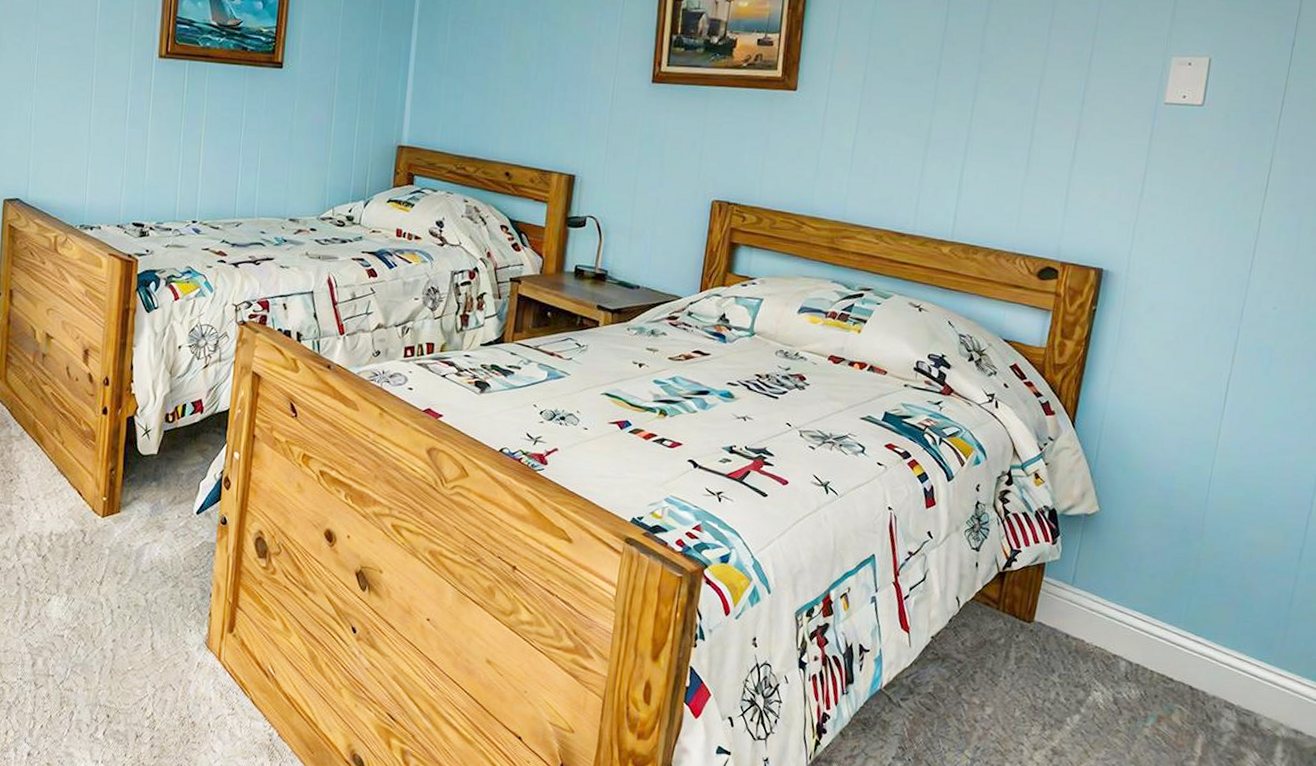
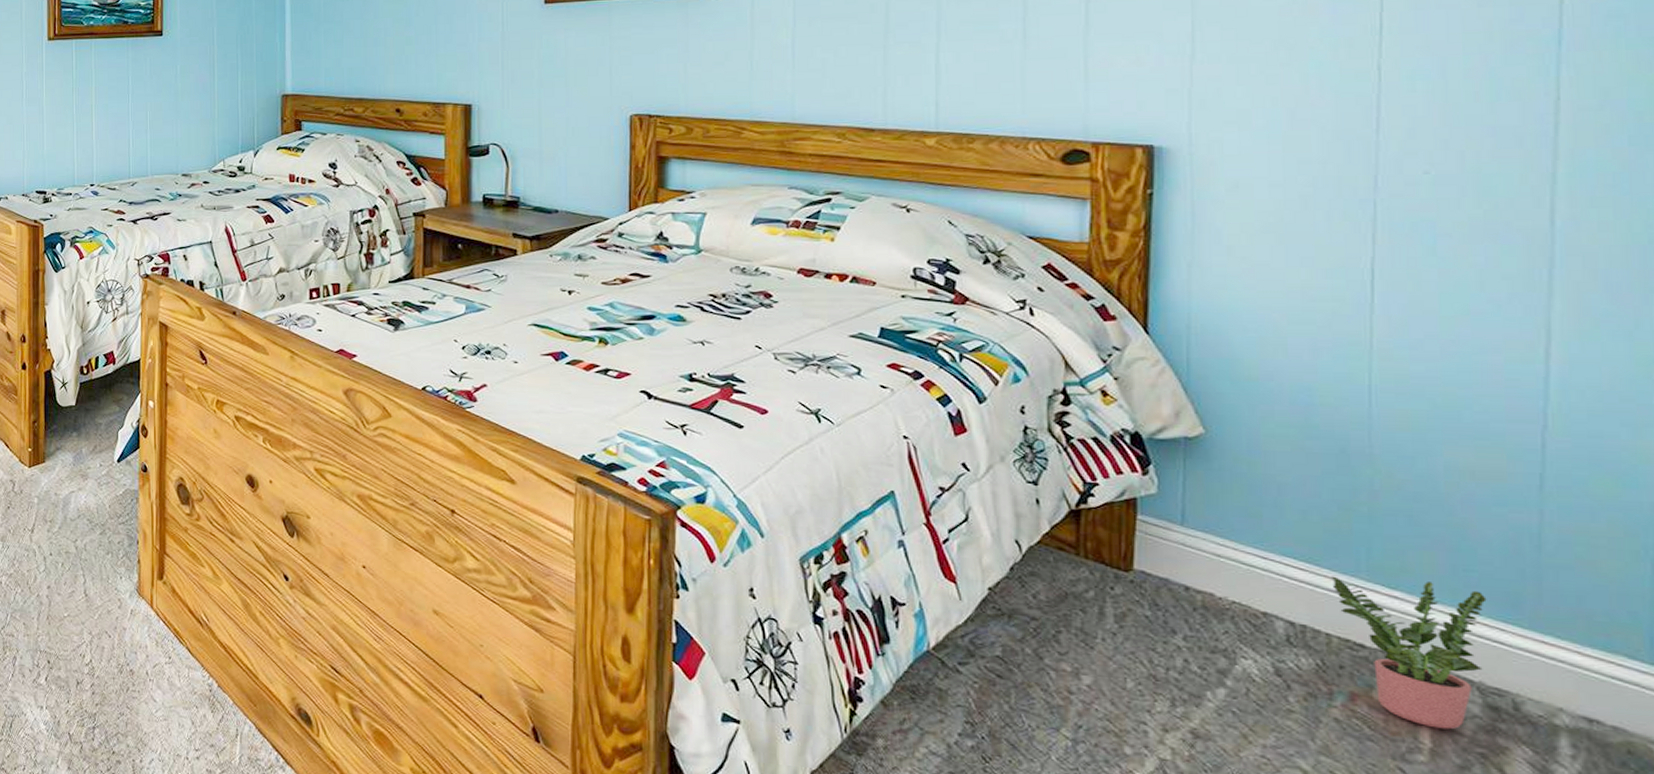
potted plant: none [1160,626,1253,742] -> present [1331,576,1487,730]

